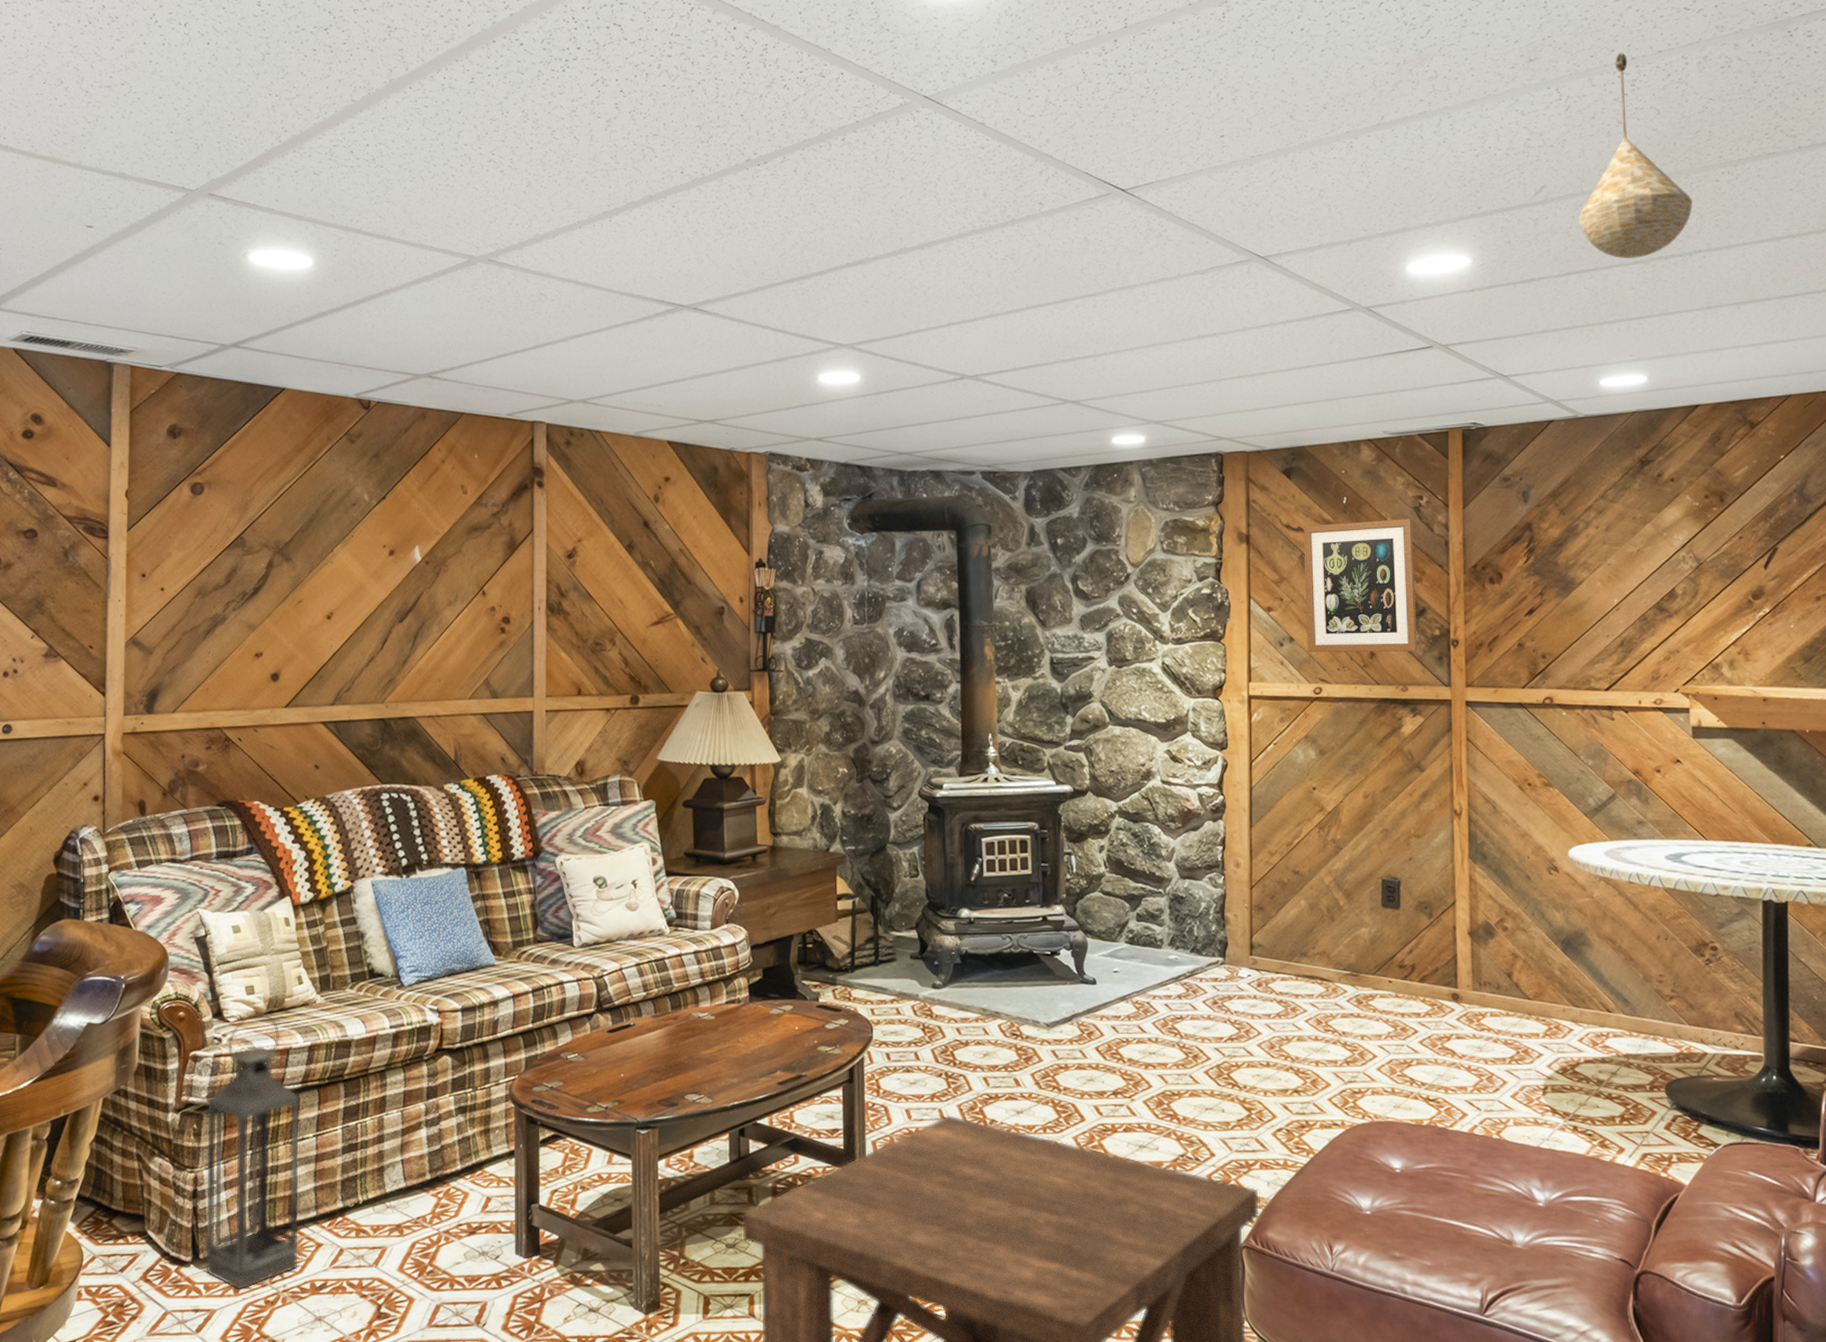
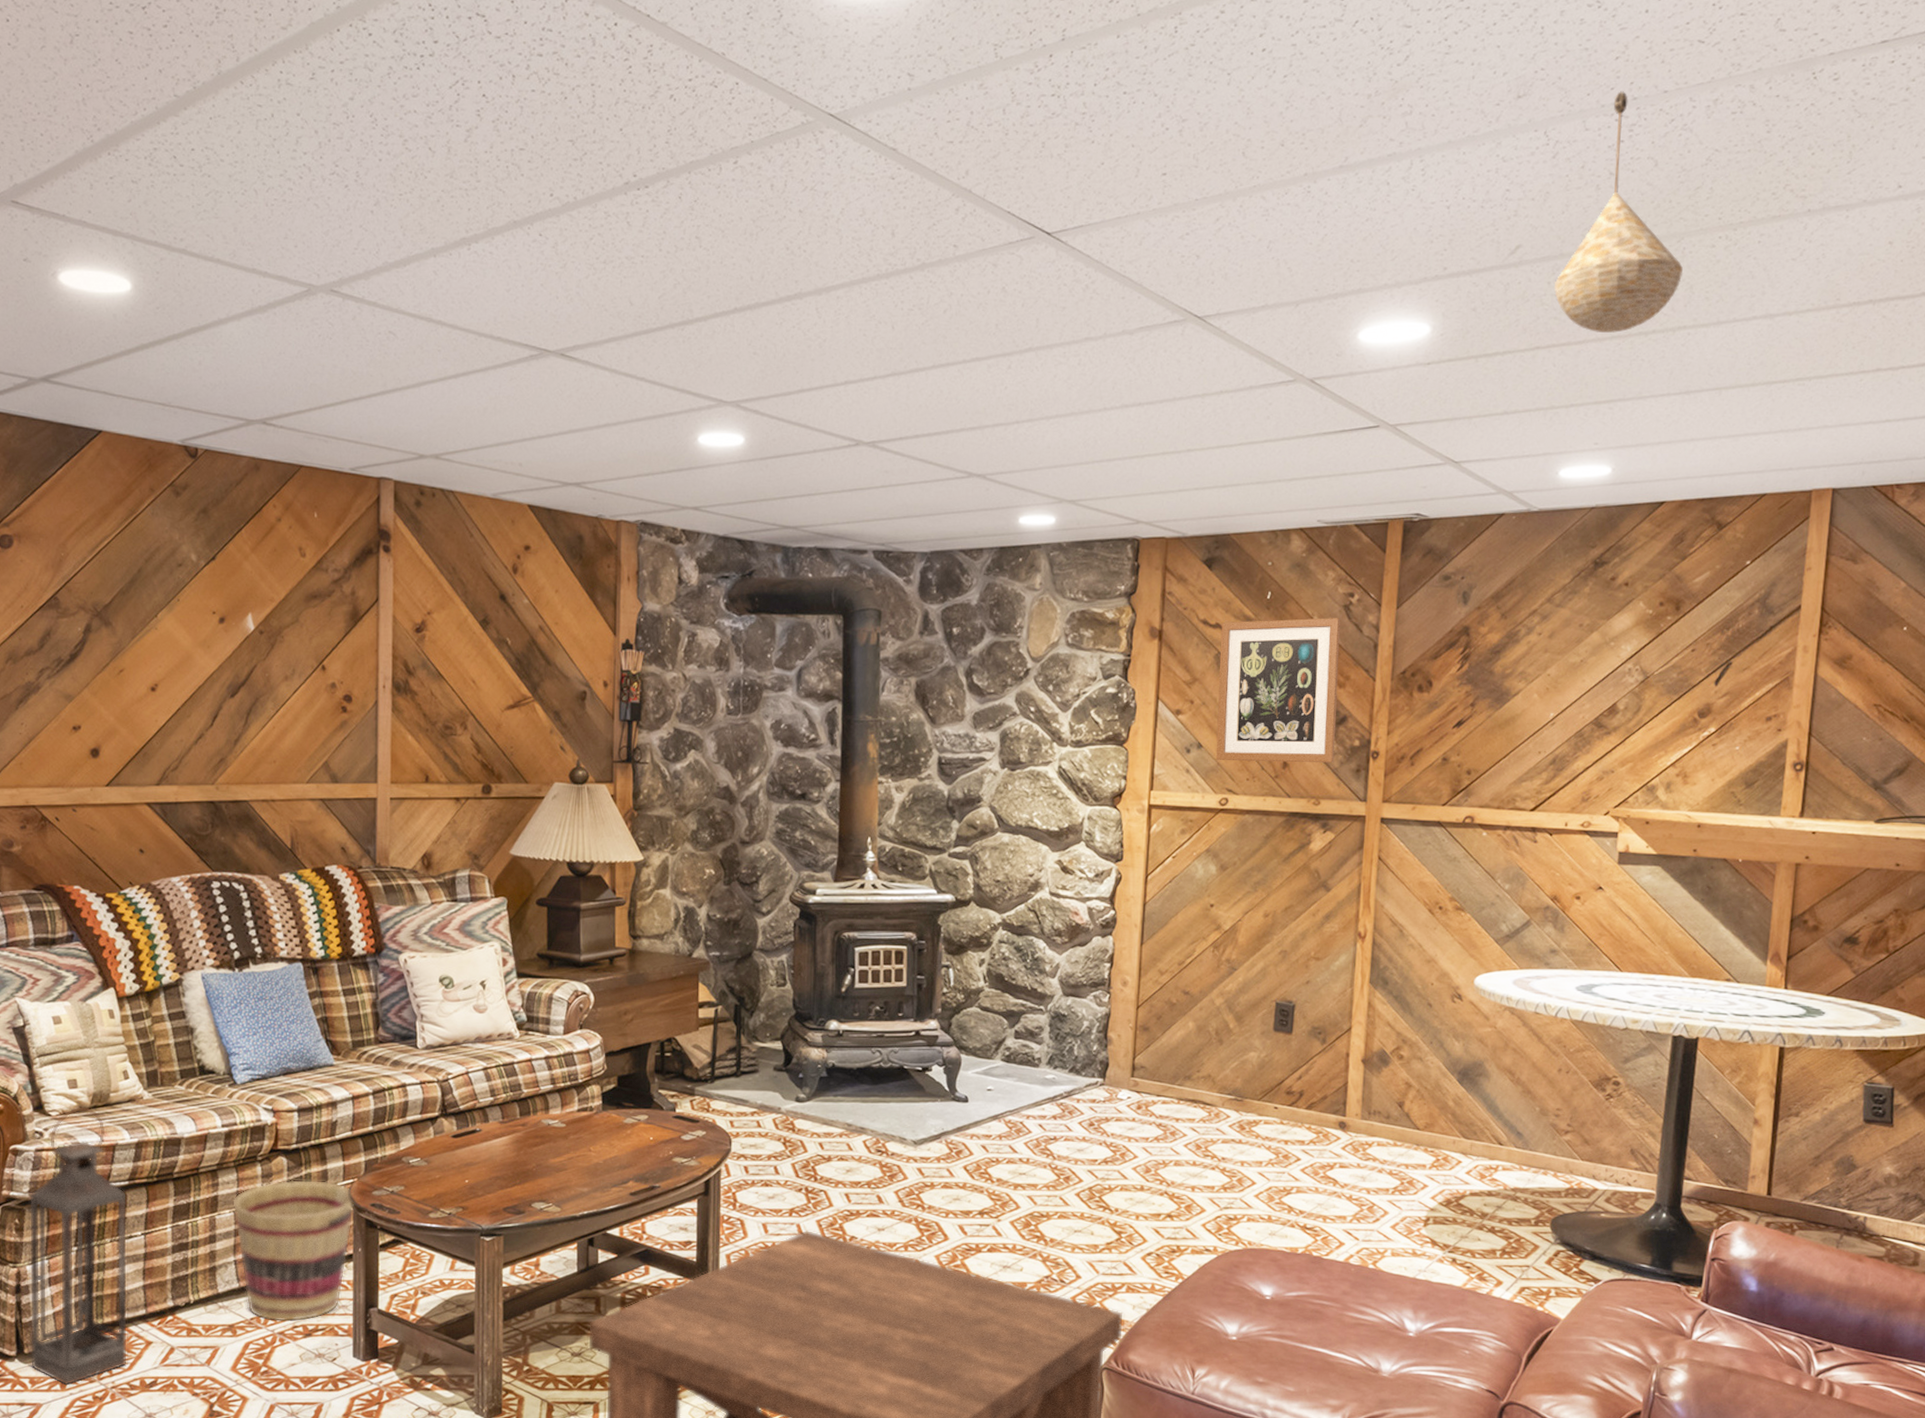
basket: none [400,1077,515,1220] -> present [233,1179,354,1322]

